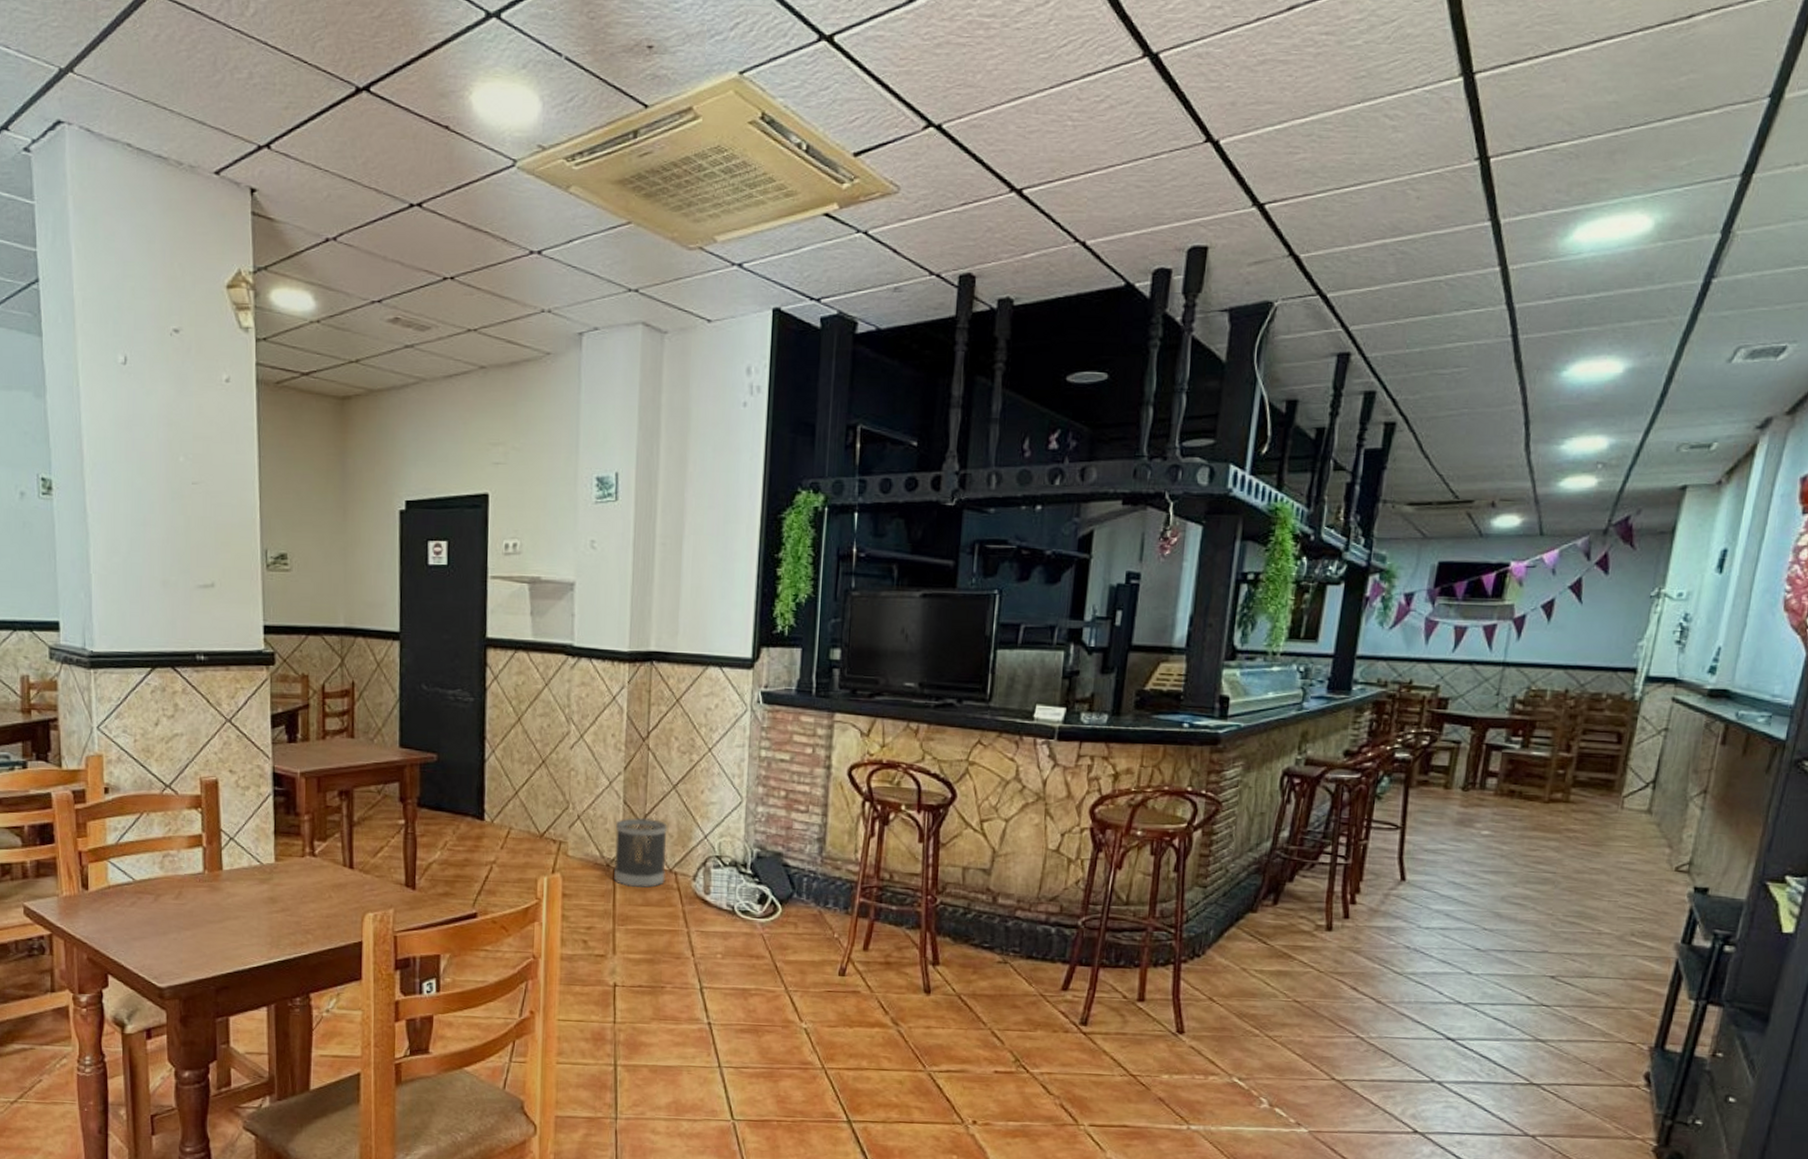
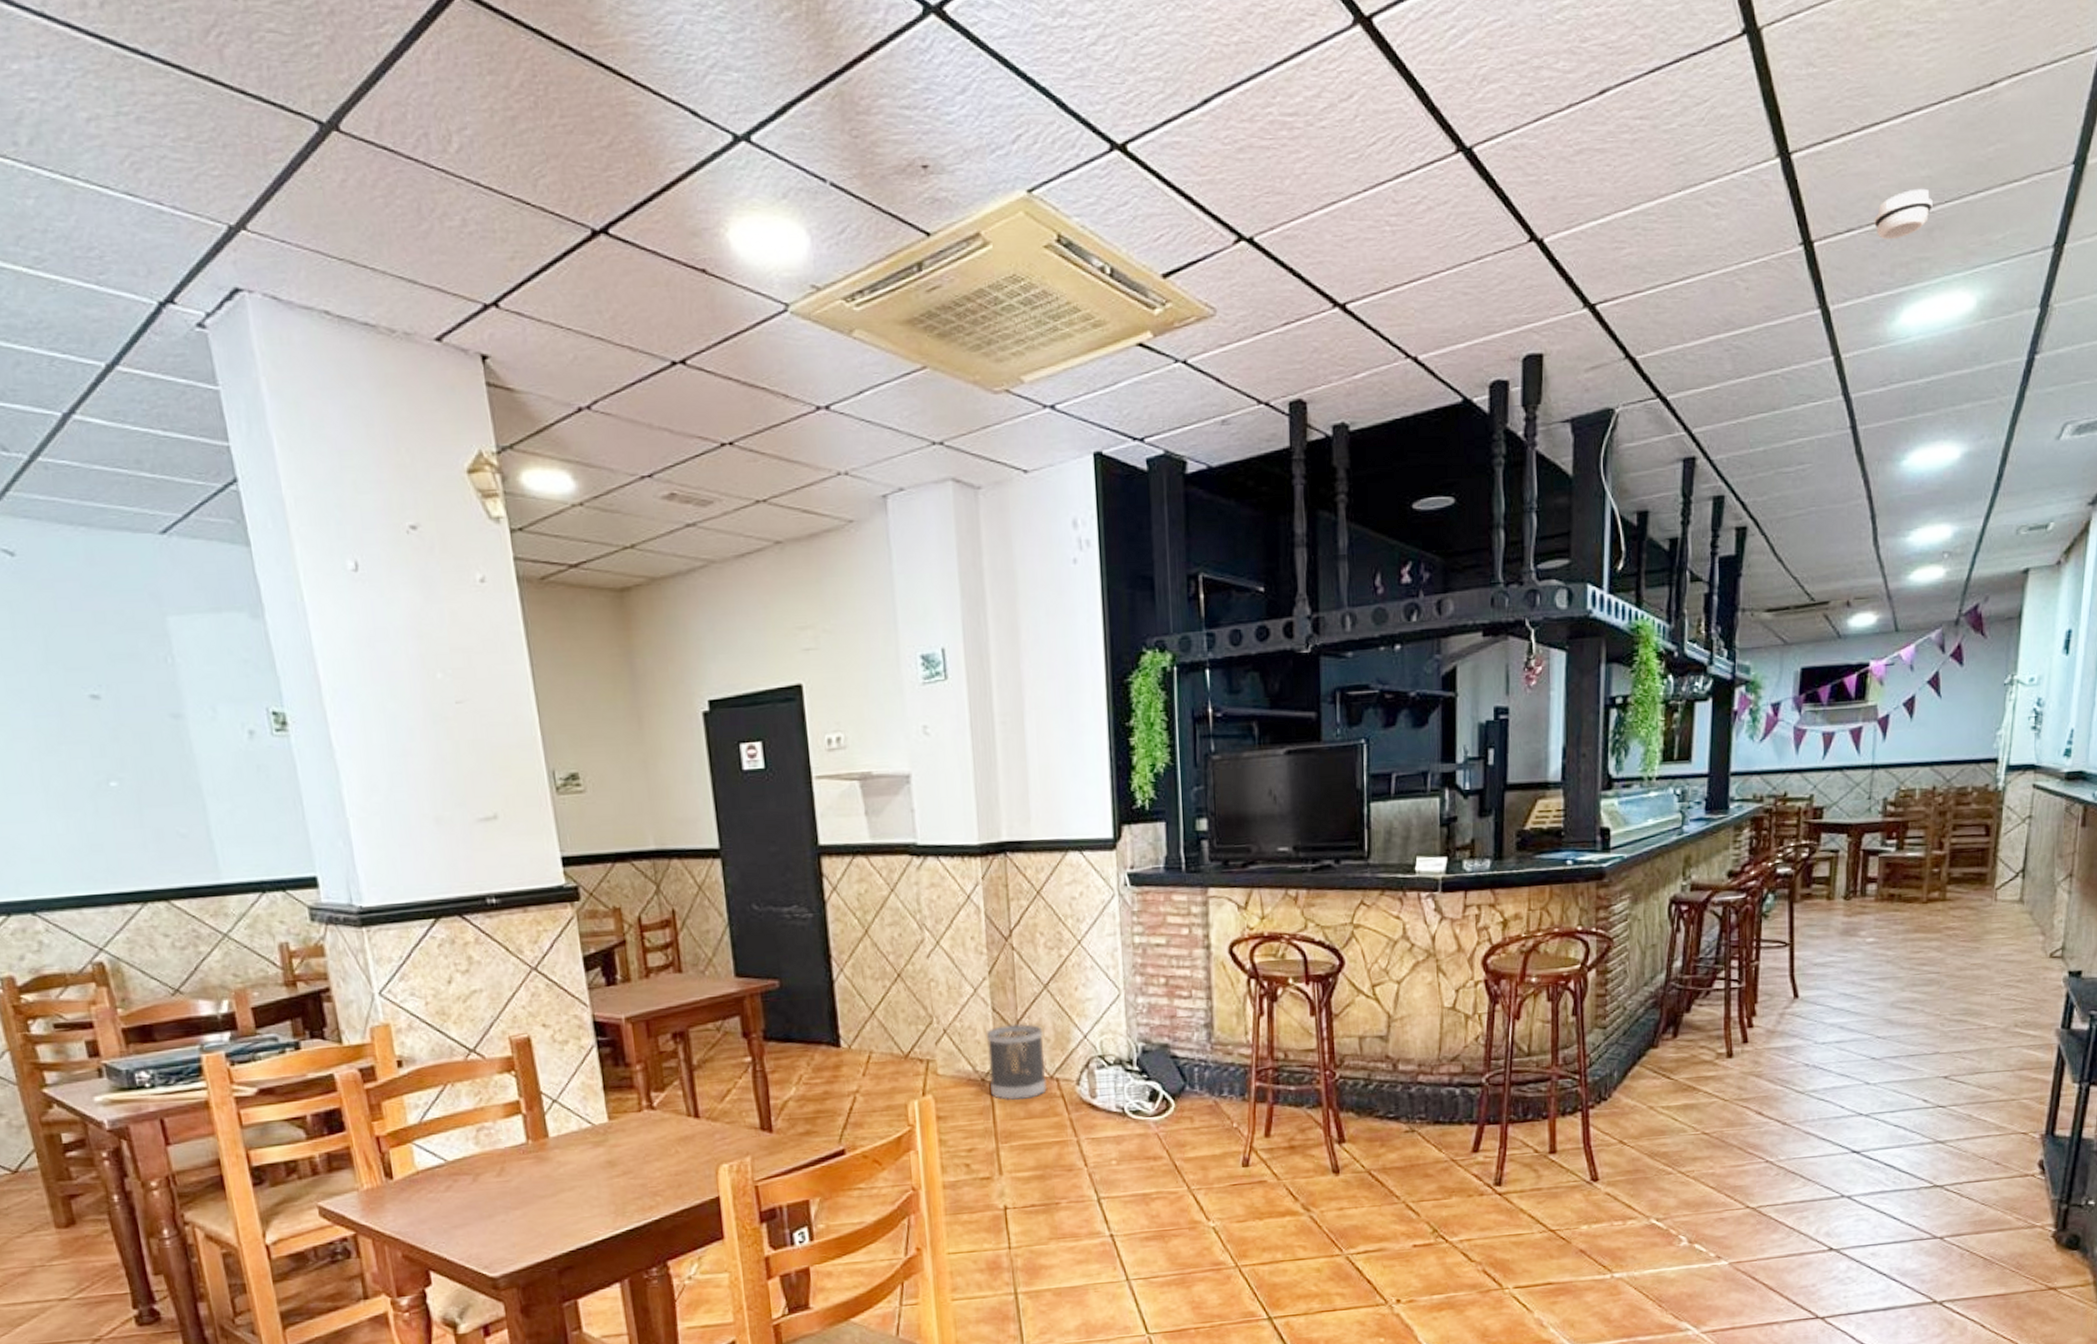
smoke detector: none [1554,112,1617,160] -> present [1874,188,1933,240]

